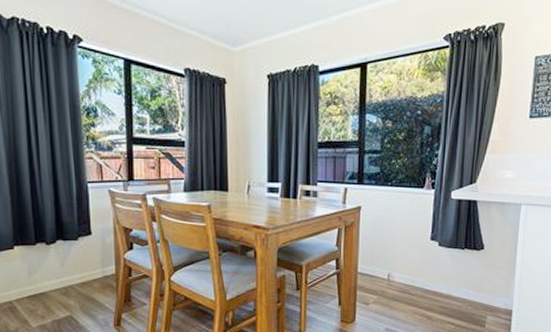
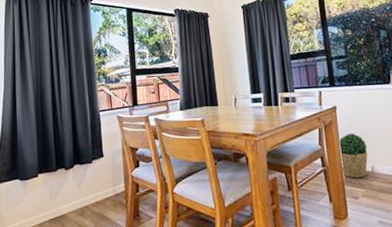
potted plant: none [356,238,387,284] -> present [338,133,368,179]

